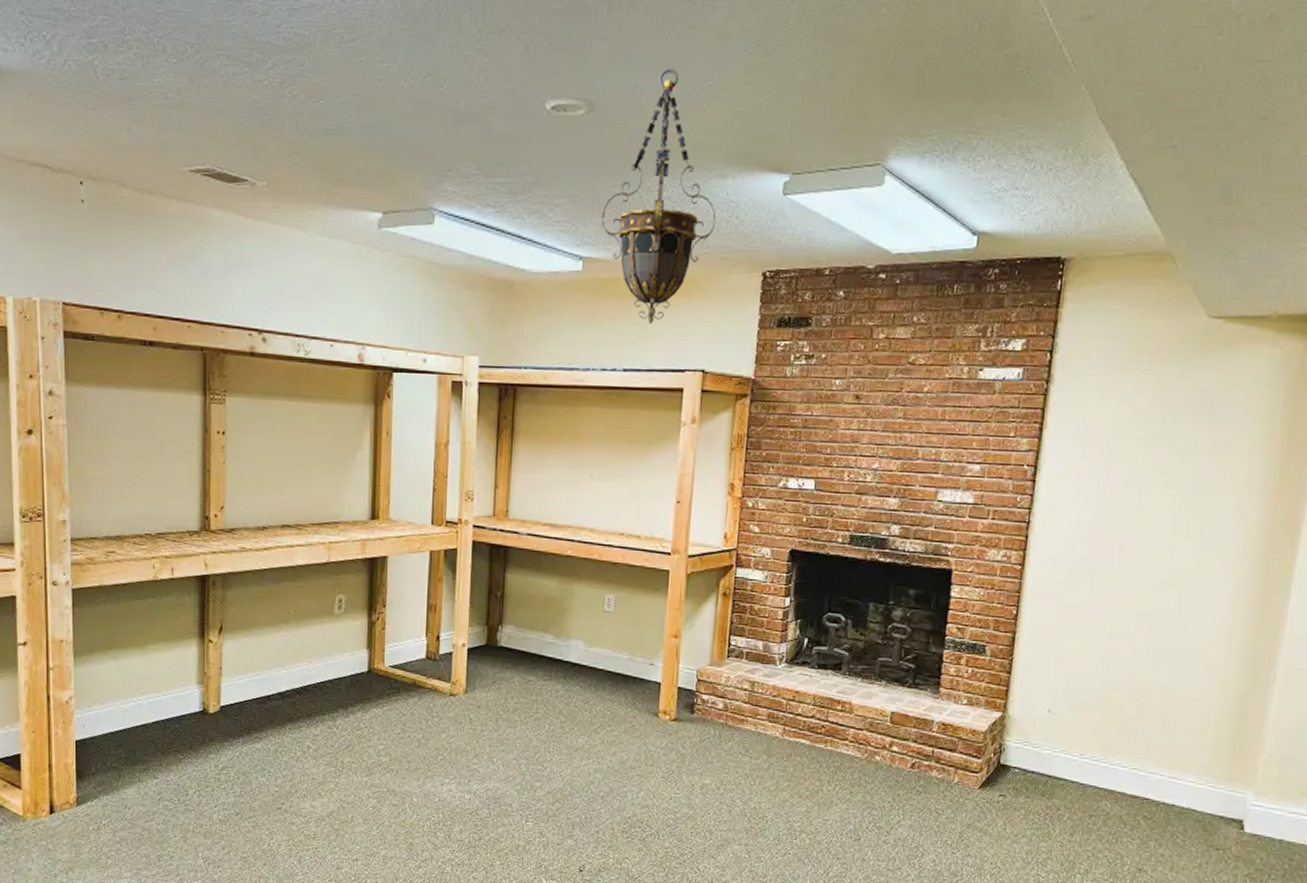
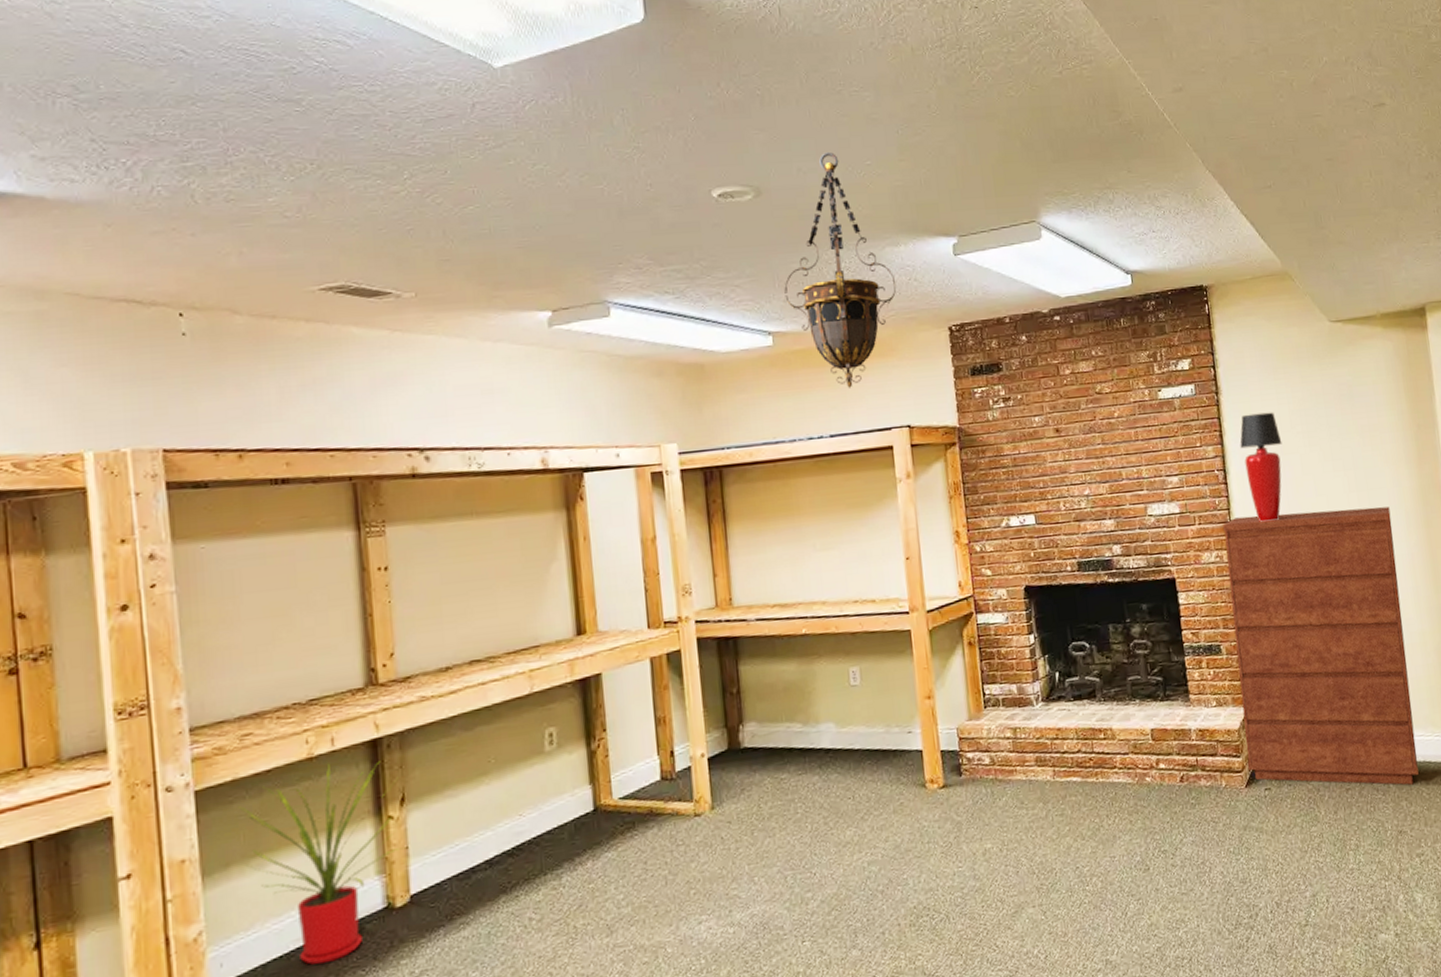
house plant: none [101,587,217,743] -> present [237,761,401,965]
dresser: none [985,519,1225,827] -> present [1223,506,1419,785]
table lamp: none [1059,409,1112,530] -> present [1239,412,1282,522]

